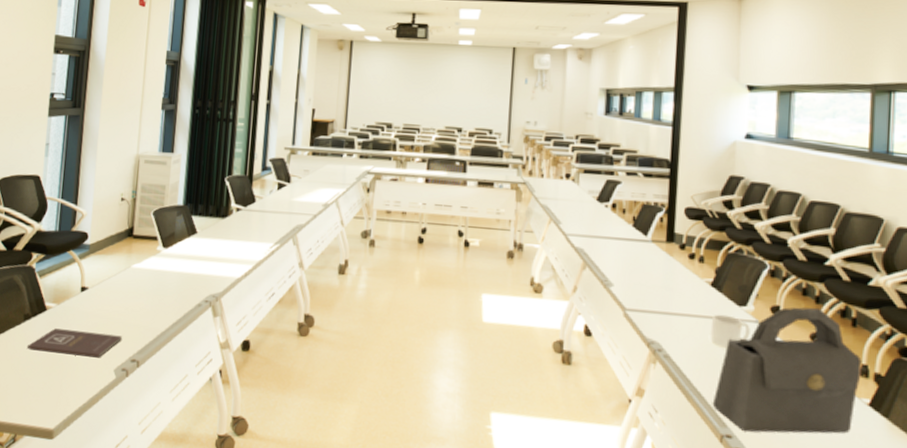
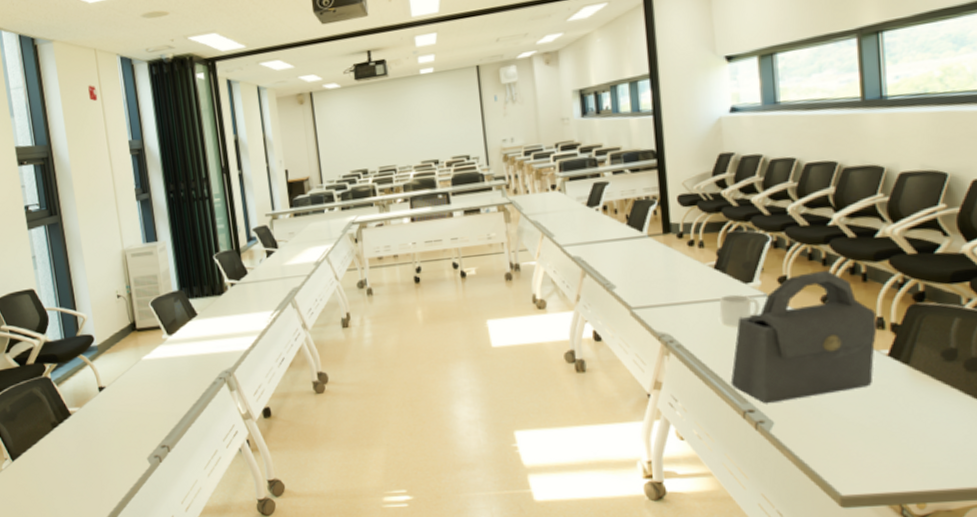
book: present [26,328,123,358] -> none [60,426,149,455]

